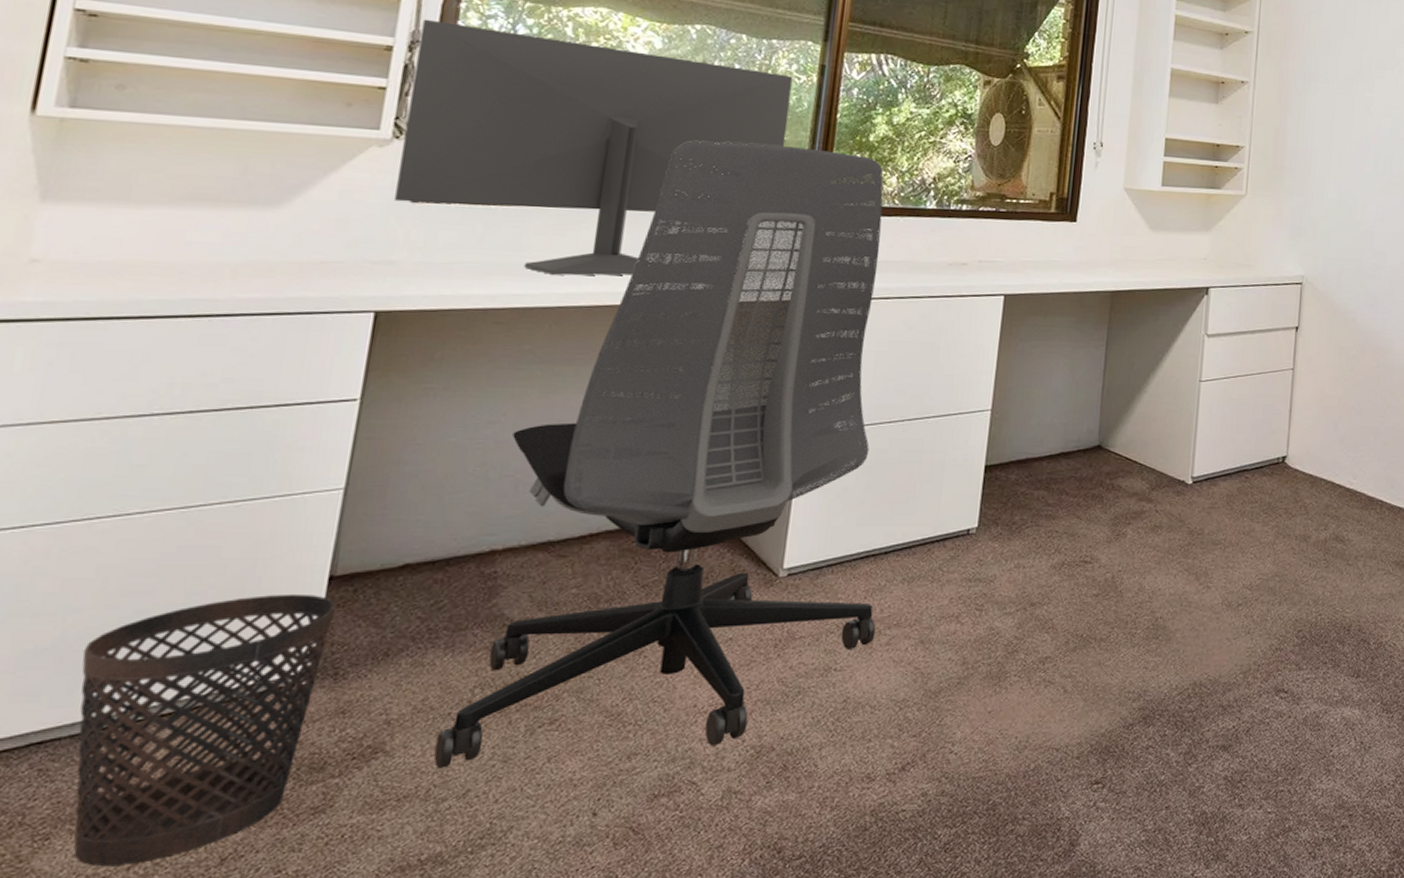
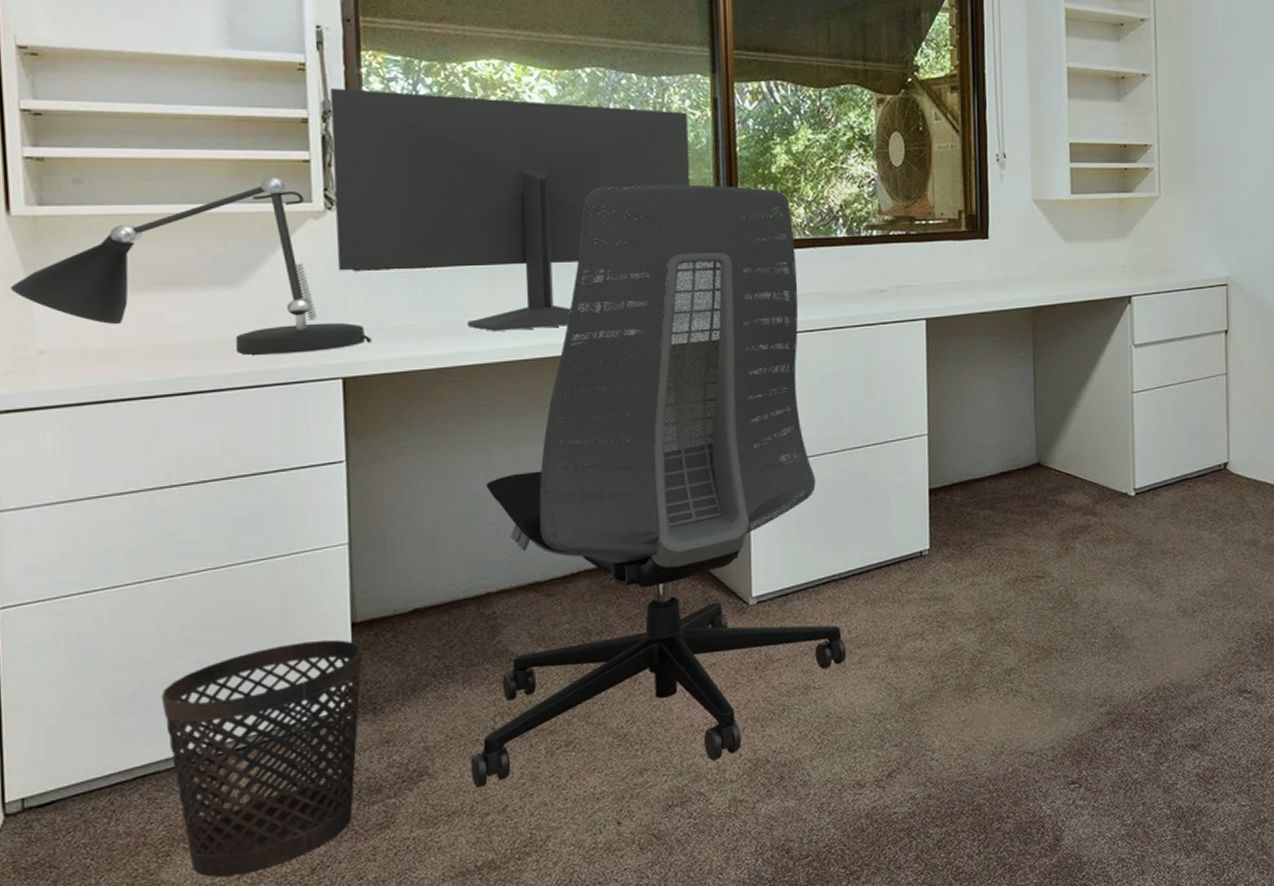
desk lamp: none [14,101,417,283] -> present [10,177,372,355]

